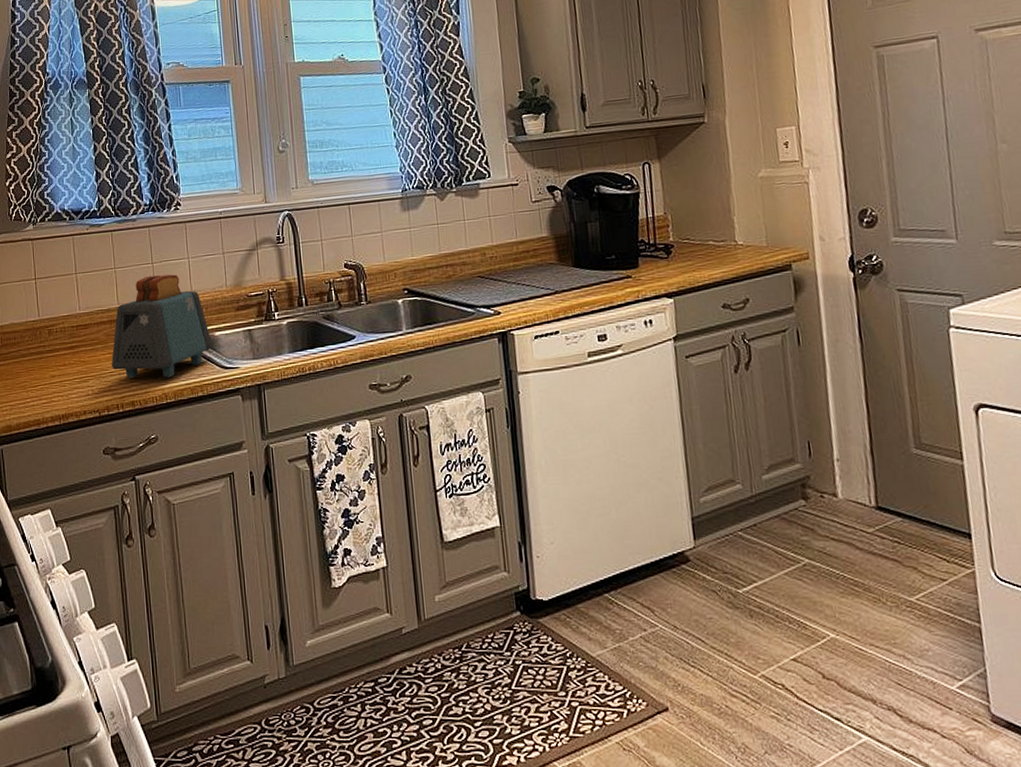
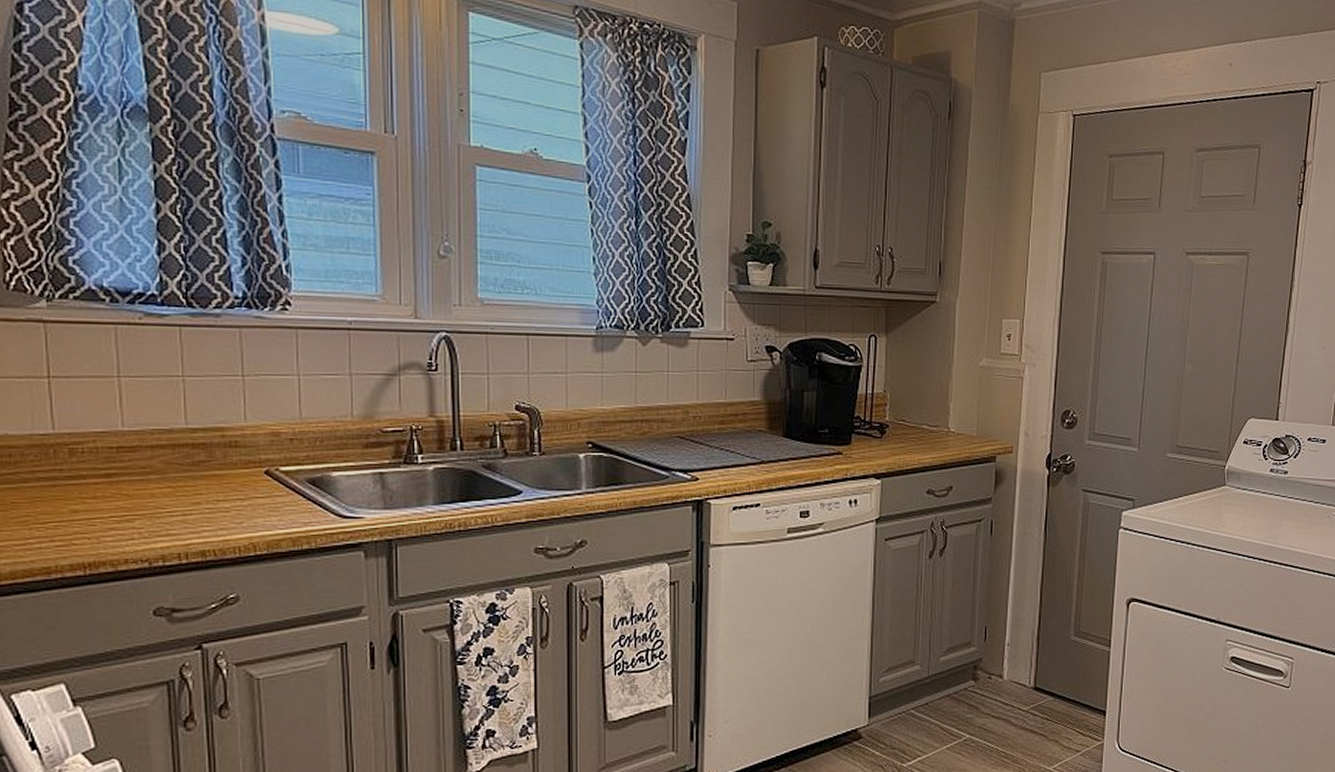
toaster: present [111,274,213,378] -> none [171,391,328,524]

